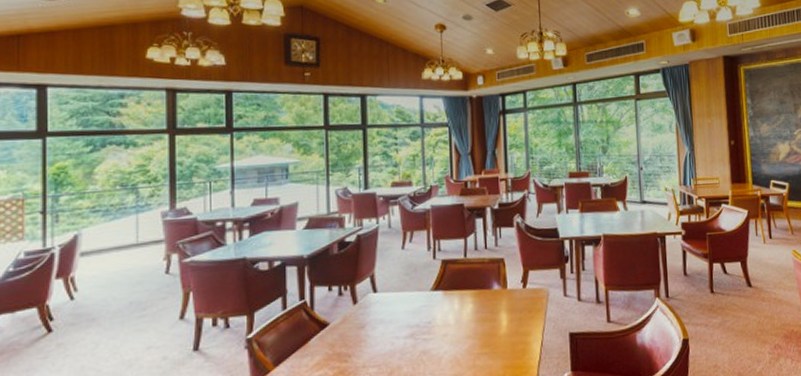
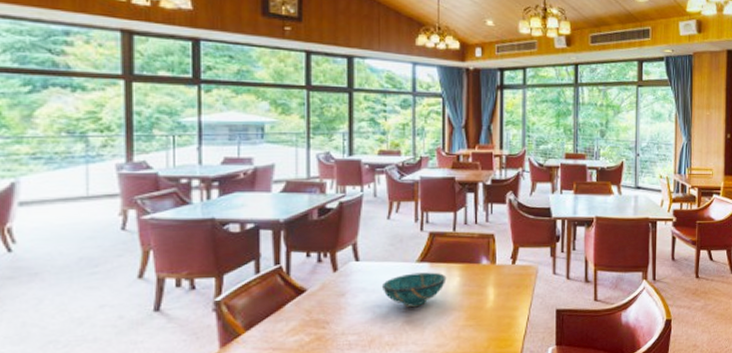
decorative bowl: none [398,300,460,337] -> present [381,272,447,307]

